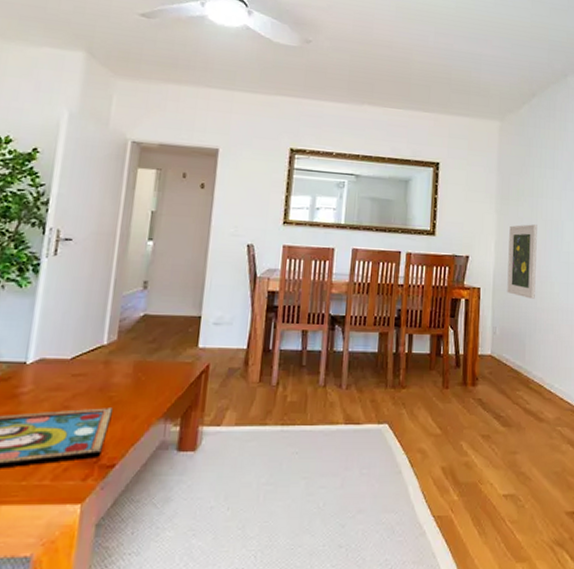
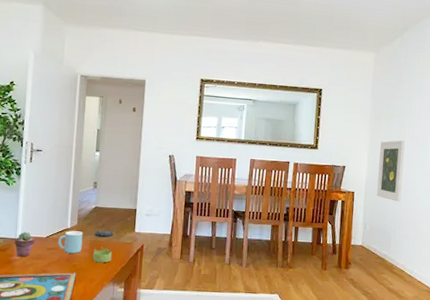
potted succulent: none [23,351,54,389] -> present [14,231,35,257]
mug: none [87,348,125,381] -> present [58,231,83,254]
jar: none [137,345,169,392] -> present [92,230,114,263]

